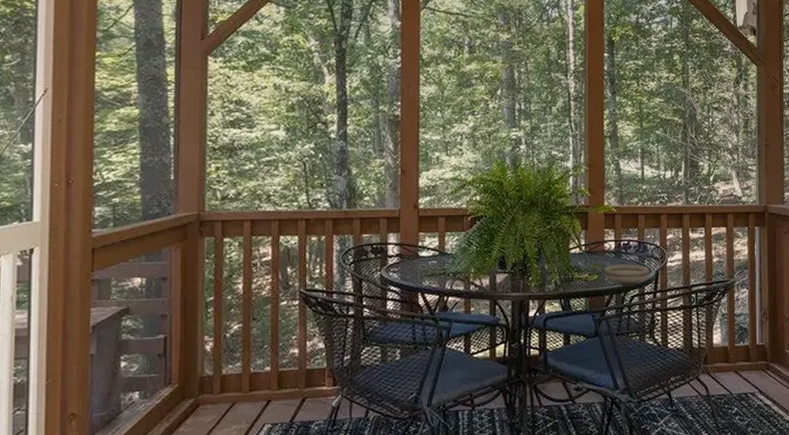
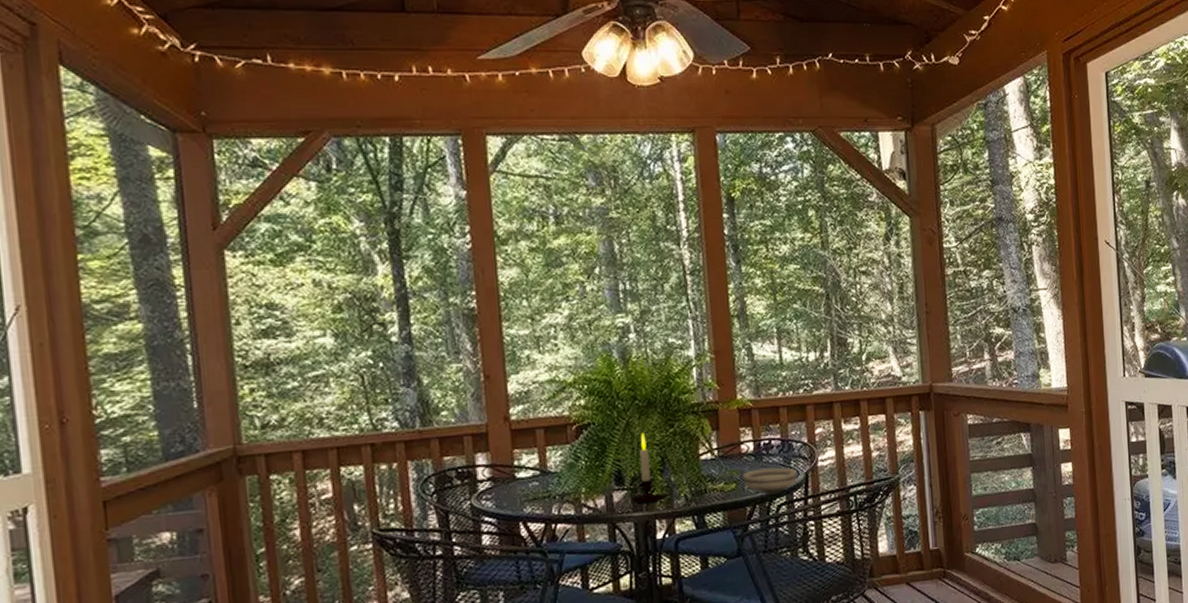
candle: none [510,227,545,286] -> present [630,432,673,505]

